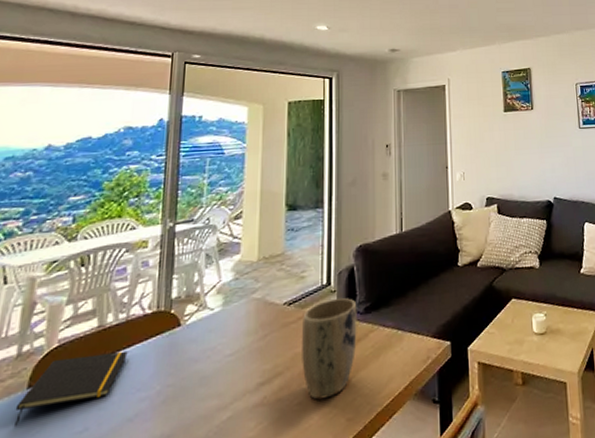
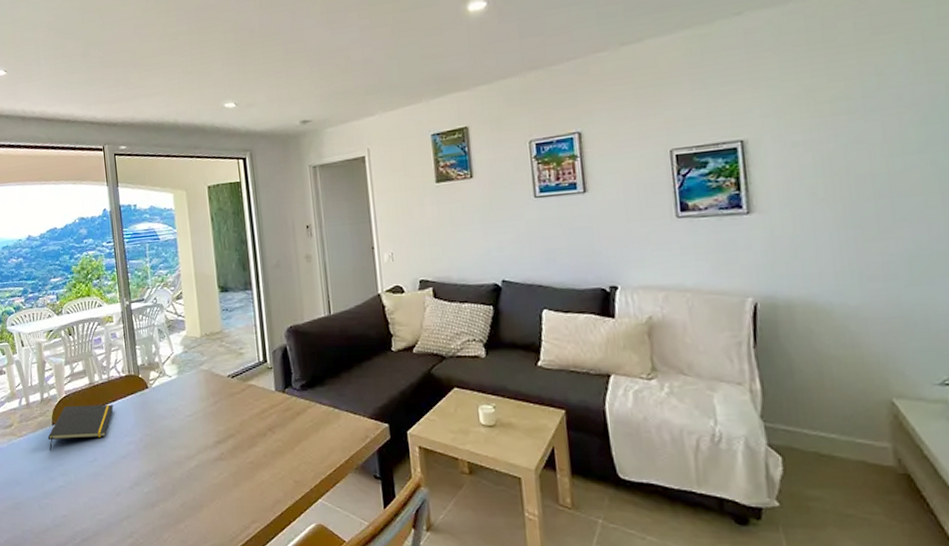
plant pot: present [302,297,357,400] -> none [245,374,296,461]

